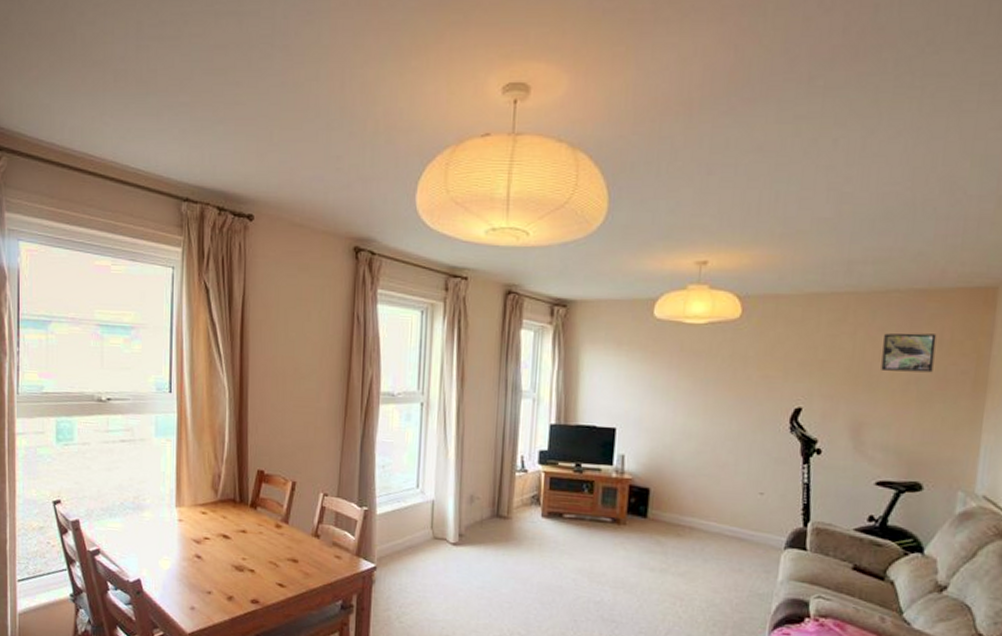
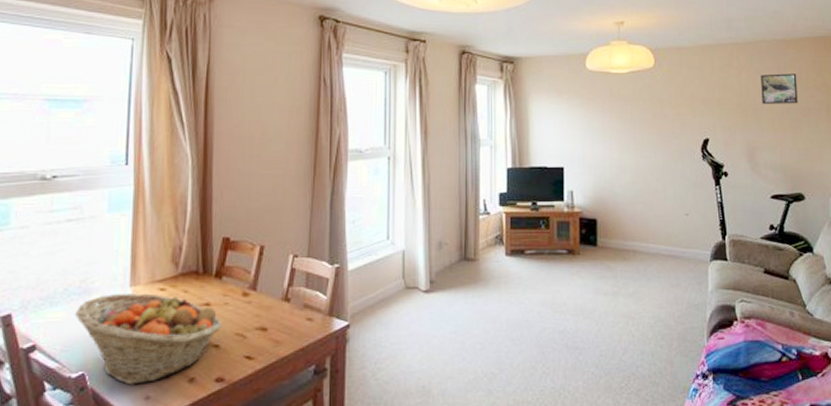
fruit basket: none [129,512,258,596] -> present [74,293,223,385]

